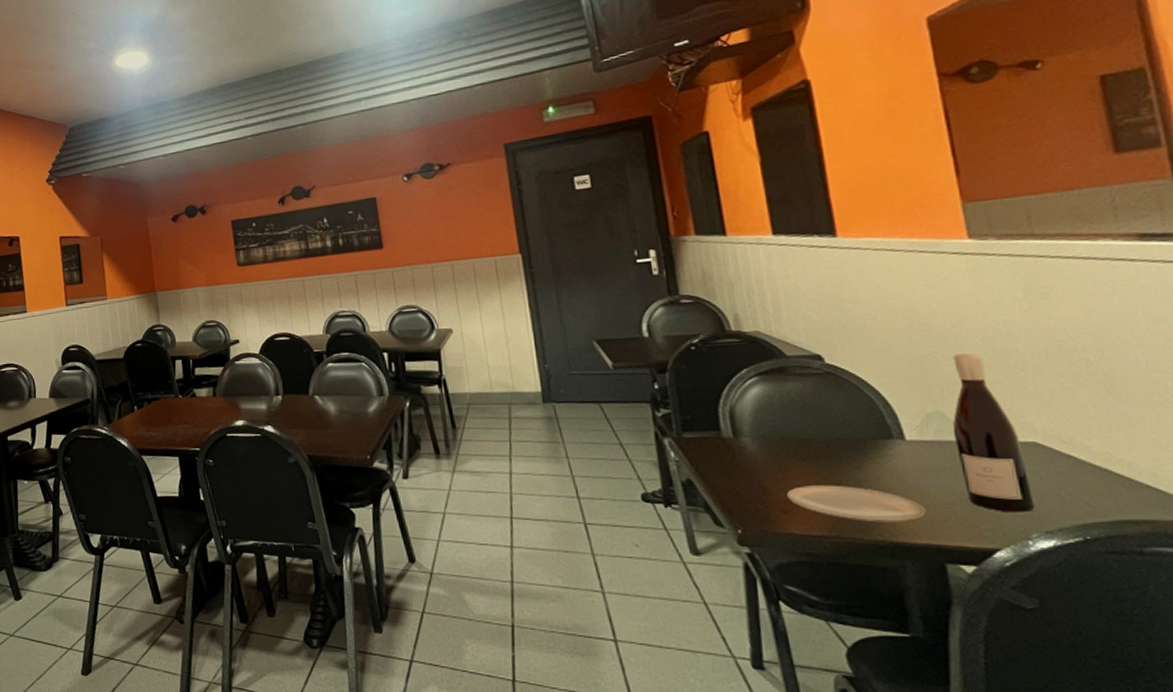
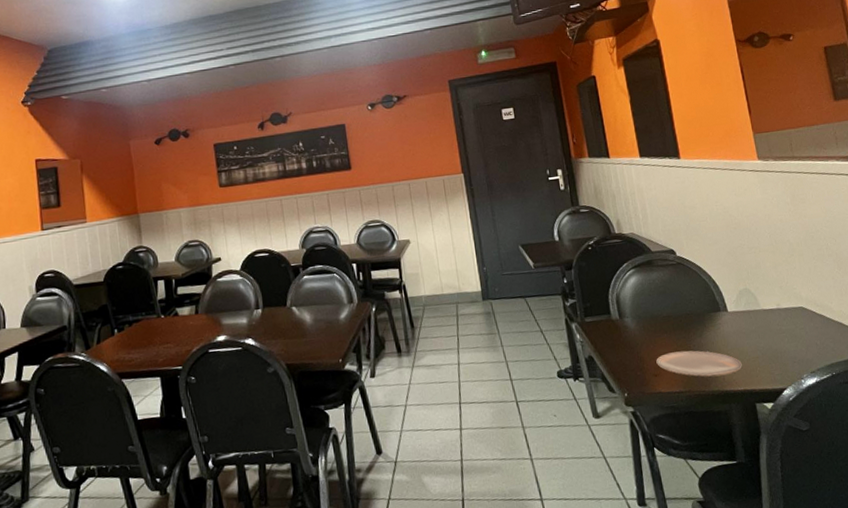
bottle: present [952,353,1036,512] -> none [753,244,804,360]

